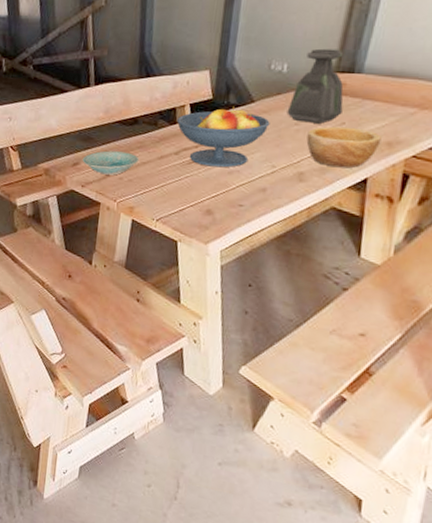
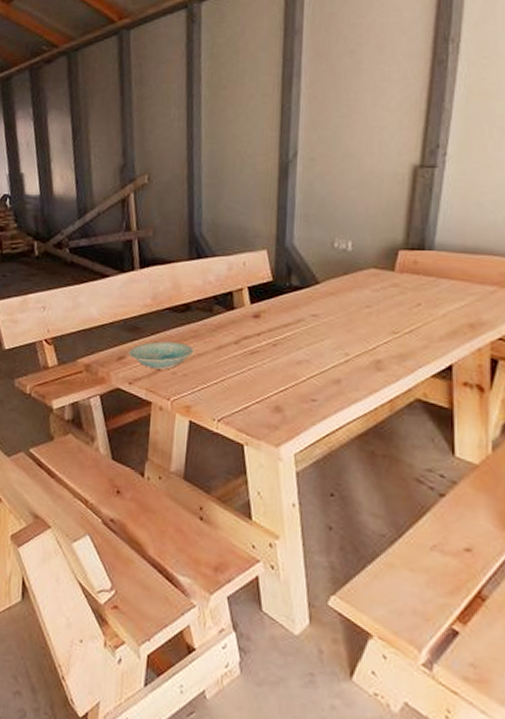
fruit bowl: present [176,106,270,168] -> none [234,288,339,358]
bottle: present [287,48,344,124] -> none [356,224,417,305]
bowl: present [306,126,382,168] -> none [381,308,462,354]

